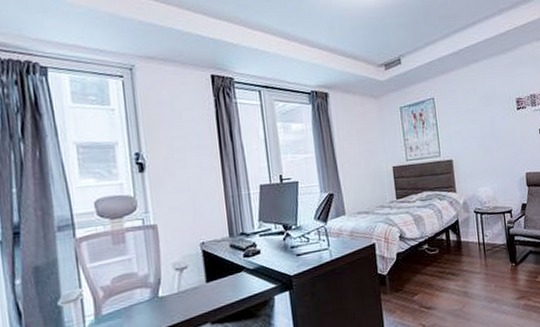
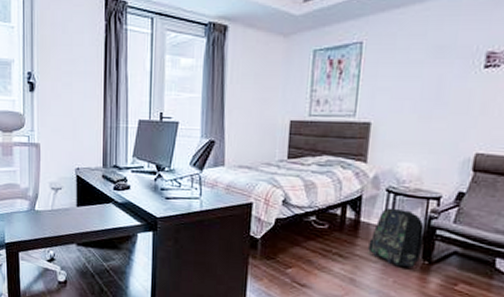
backpack: none [471,225,509,272] -> present [368,207,424,267]

